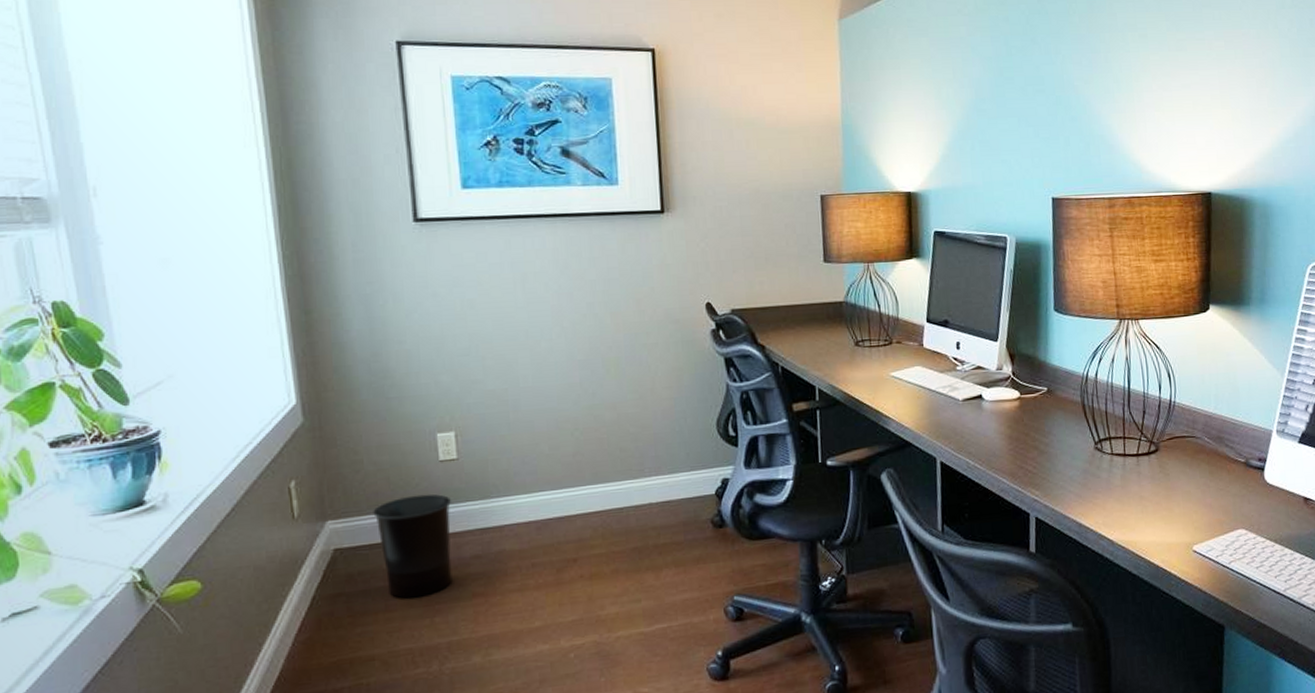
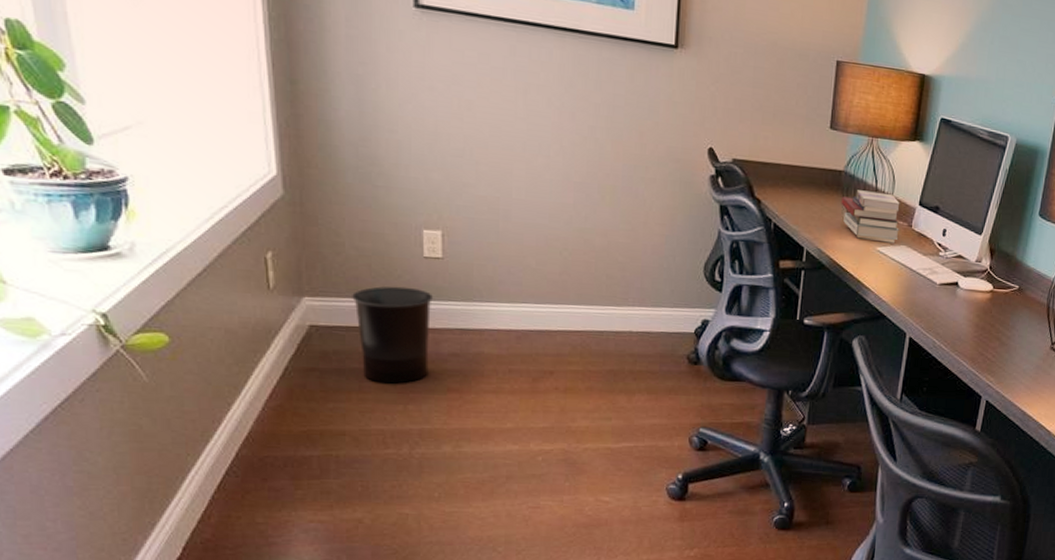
books: none [846,316,912,368] -> present [841,190,900,243]

